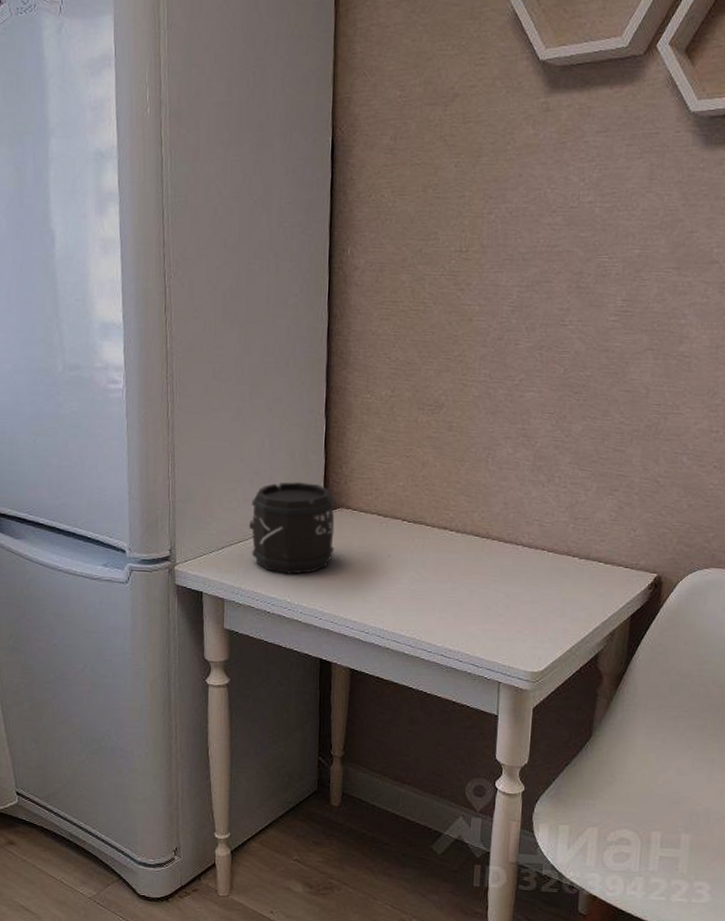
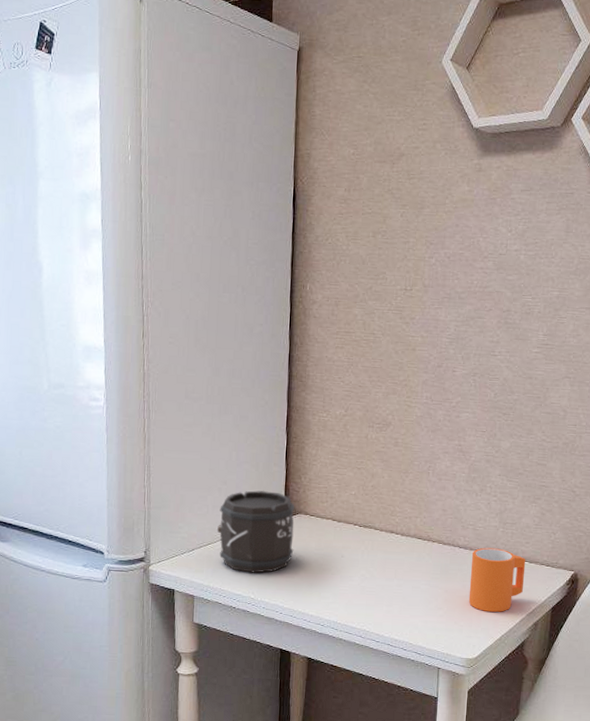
mug: none [533,546,601,620] -> present [468,547,526,612]

